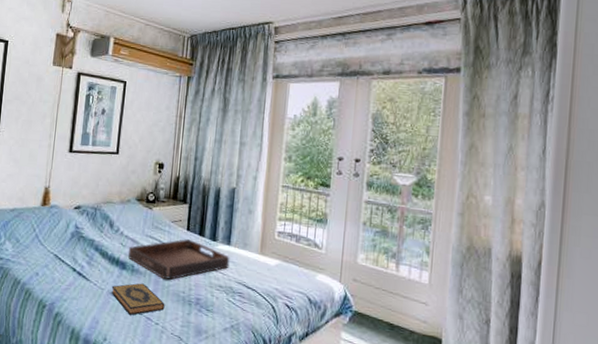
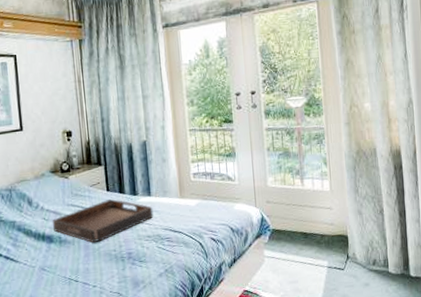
hardback book: present [111,283,165,315] -> none [42,251,99,285]

